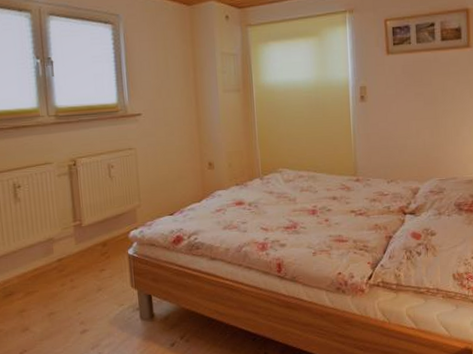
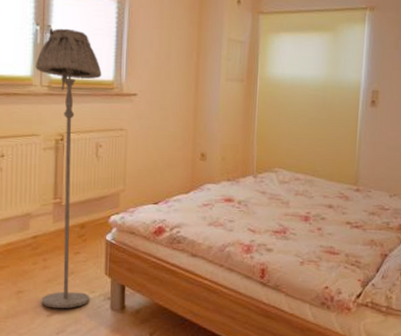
floor lamp: none [40,58,120,325] -> present [36,28,102,309]

